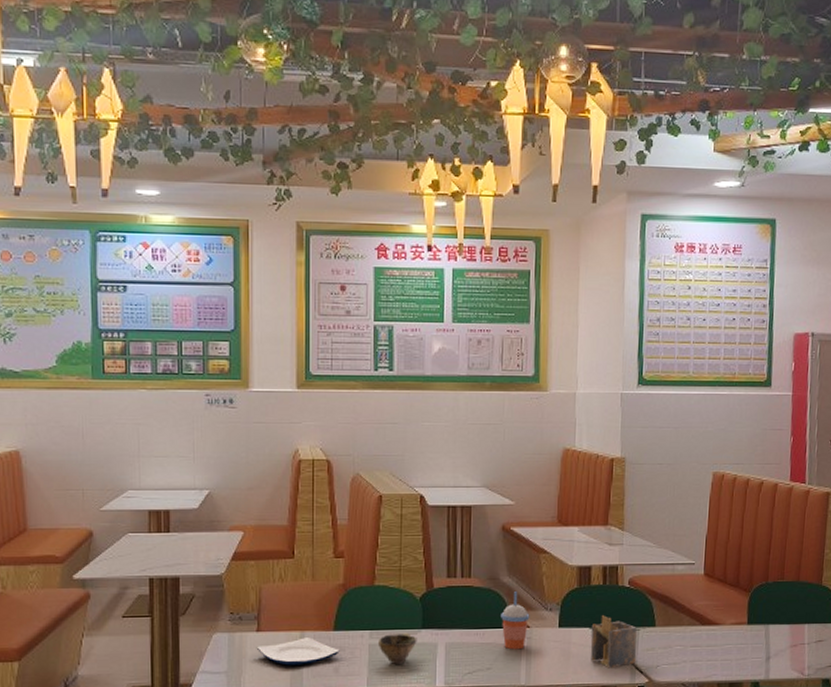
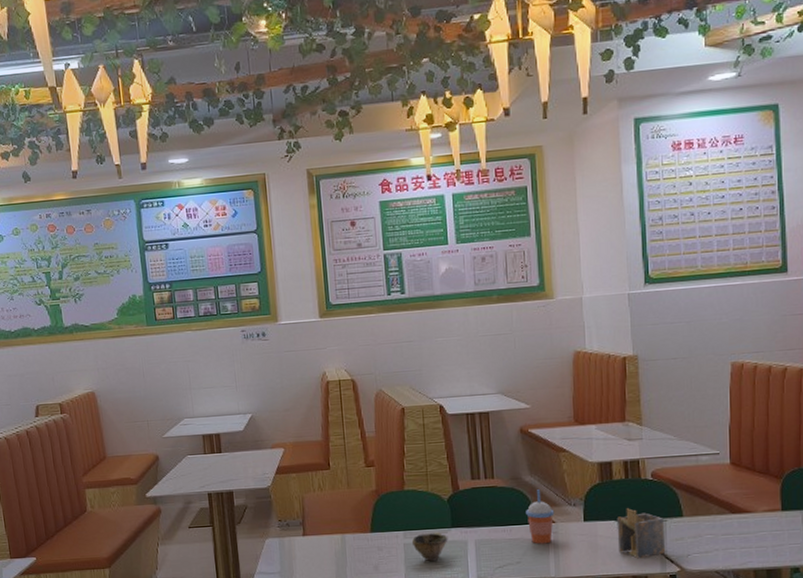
plate: present [256,637,340,666] -> none [303,539,378,565]

